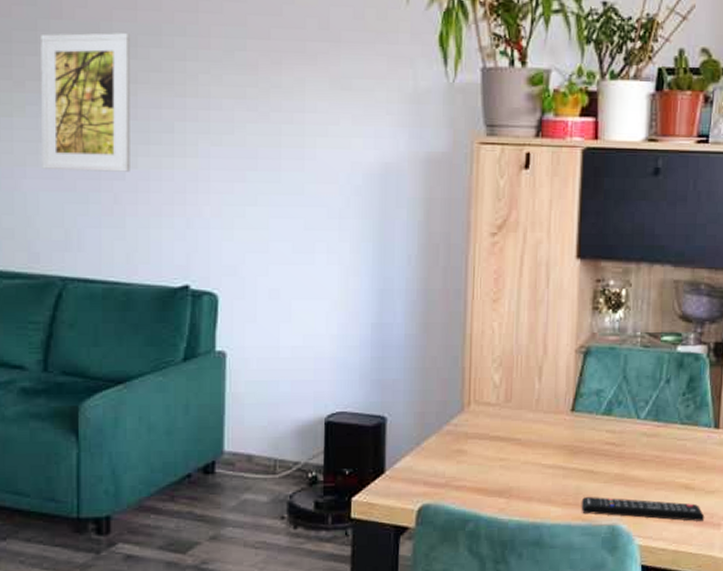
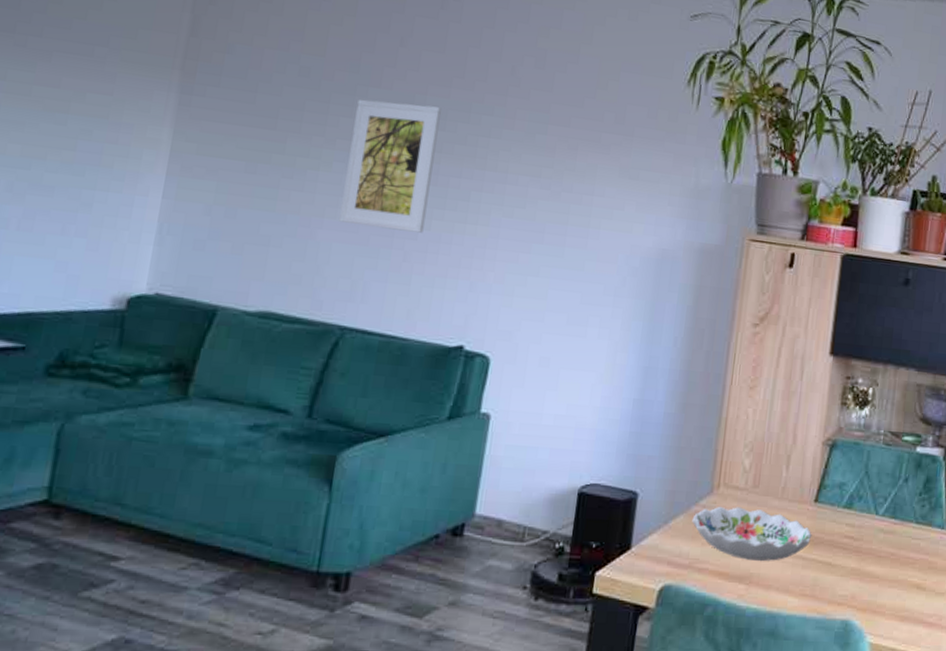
decorative bowl: none [445,423,571,475] -> present [692,506,812,562]
remote control: present [581,497,705,521] -> none [817,589,934,623]

